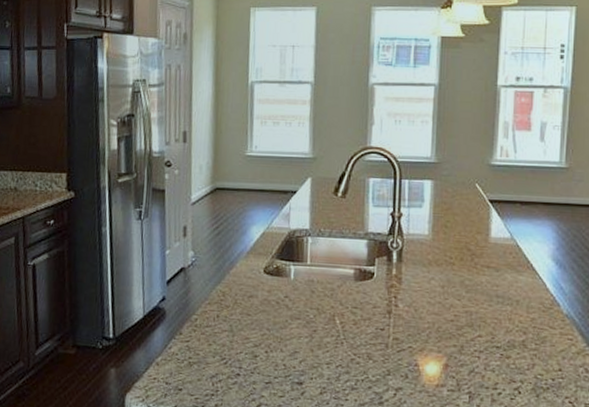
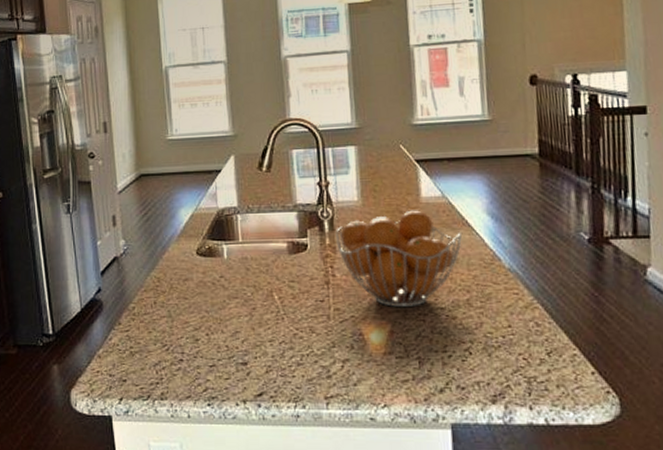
fruit basket: none [402,249,526,343] -> present [336,210,463,307]

